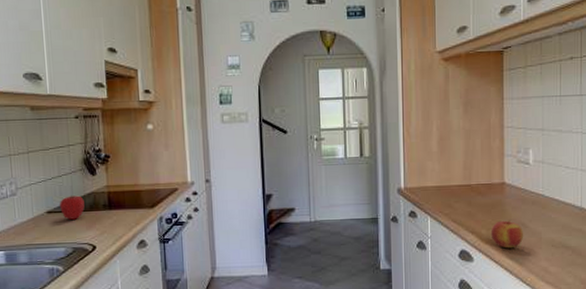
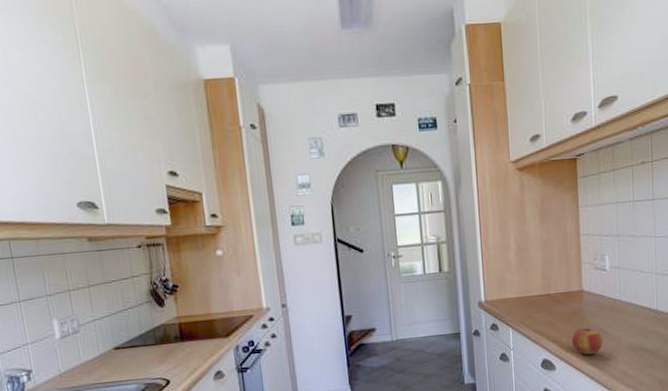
apple: present [60,195,85,220] -> none [127,329,155,355]

